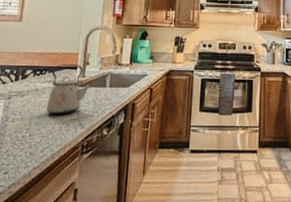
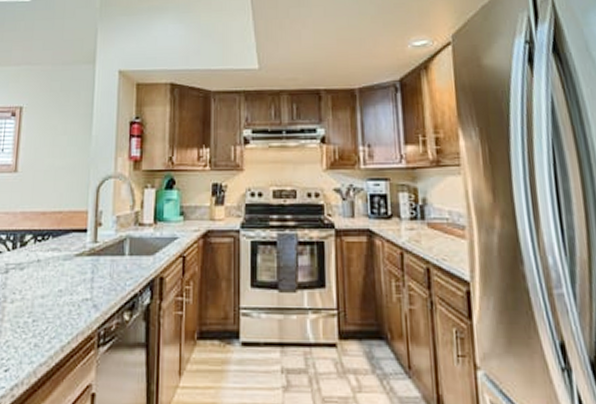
kettle: present [46,63,93,115] -> none [51,225,108,294]

